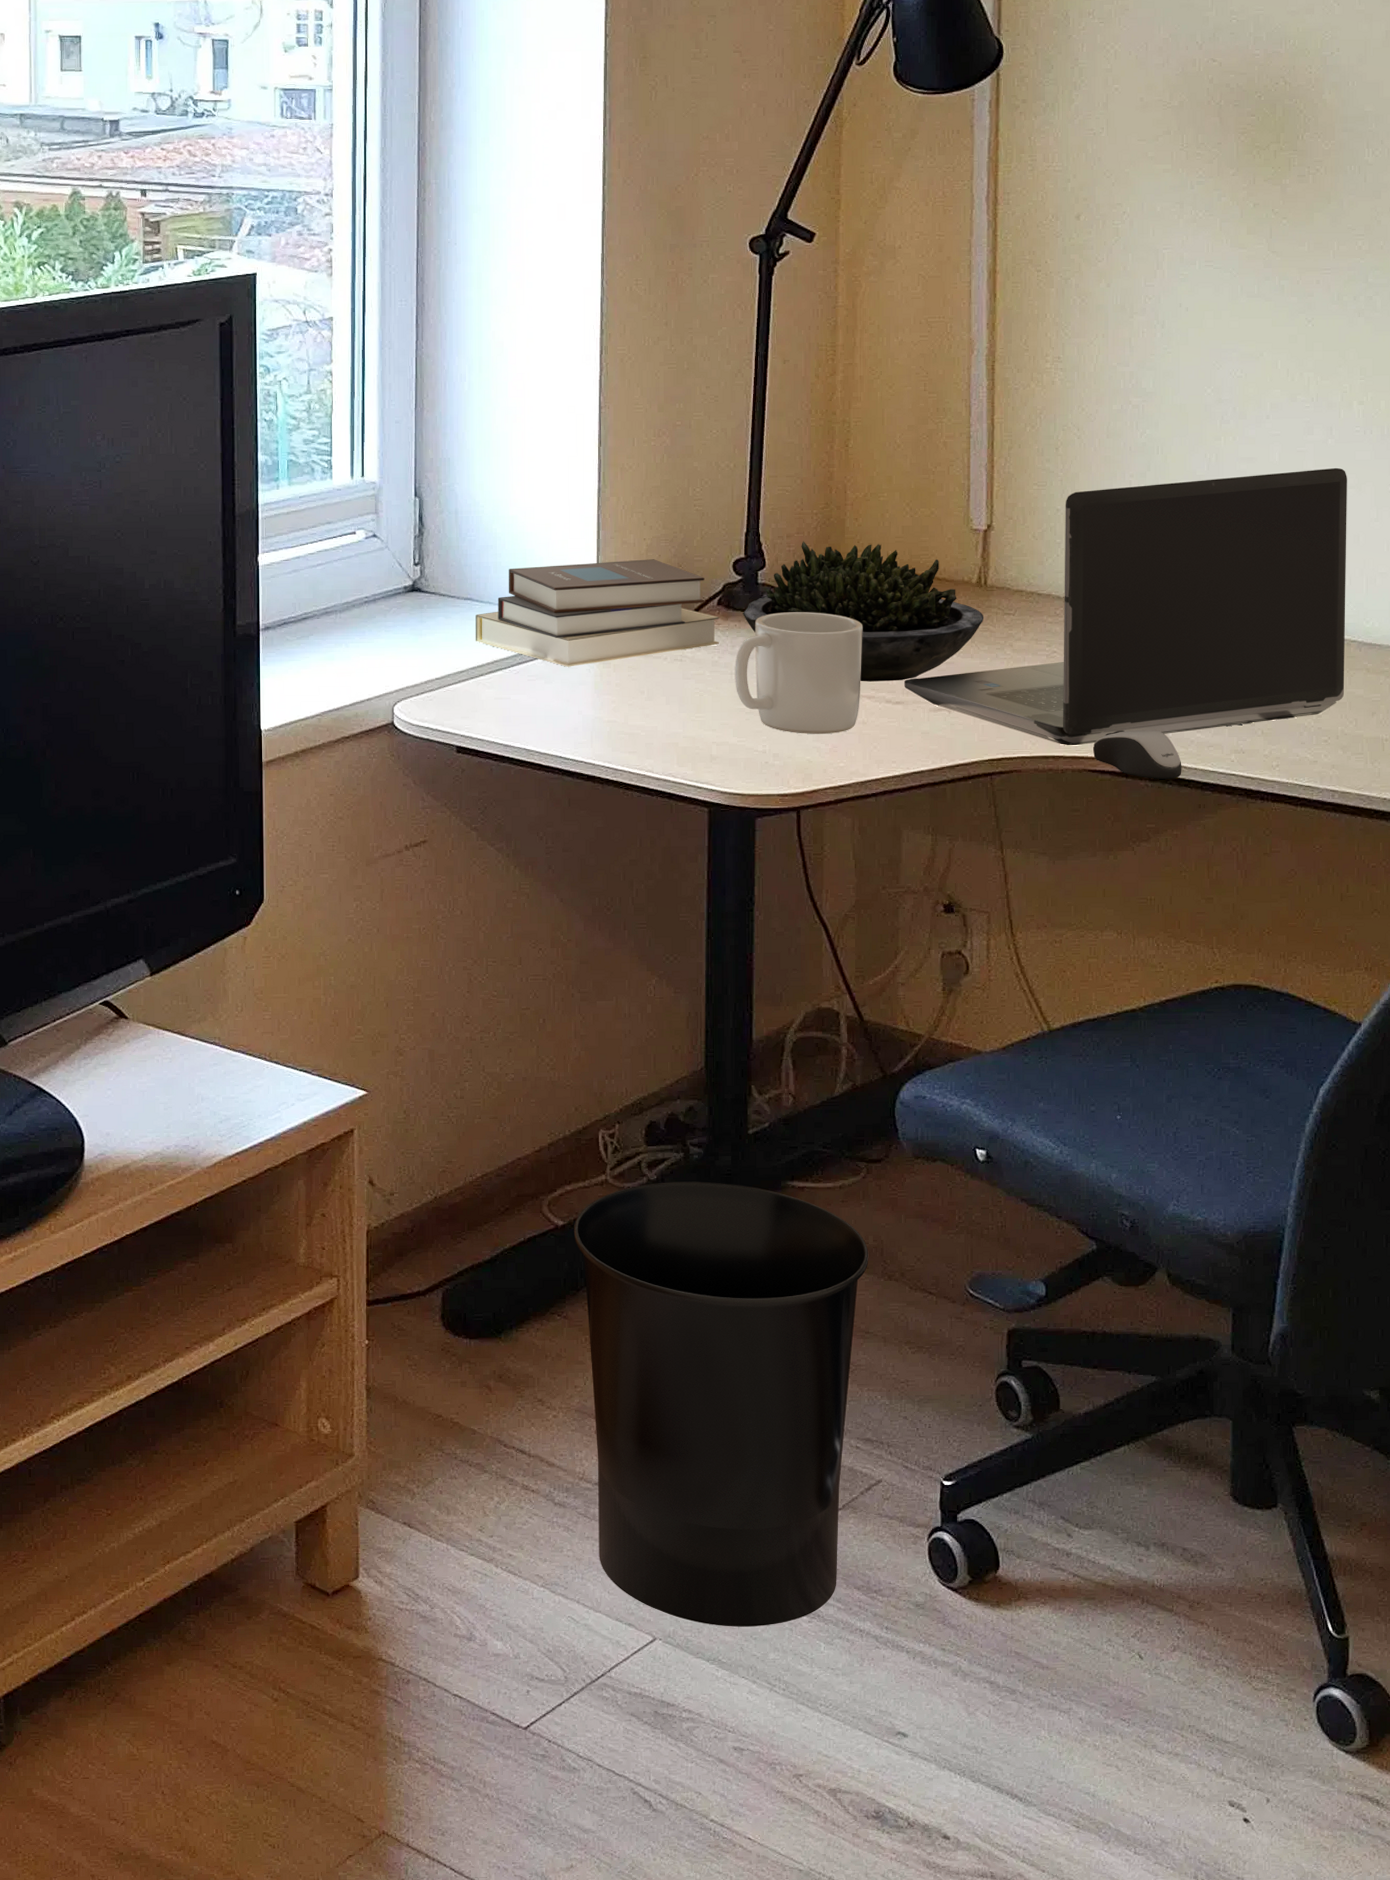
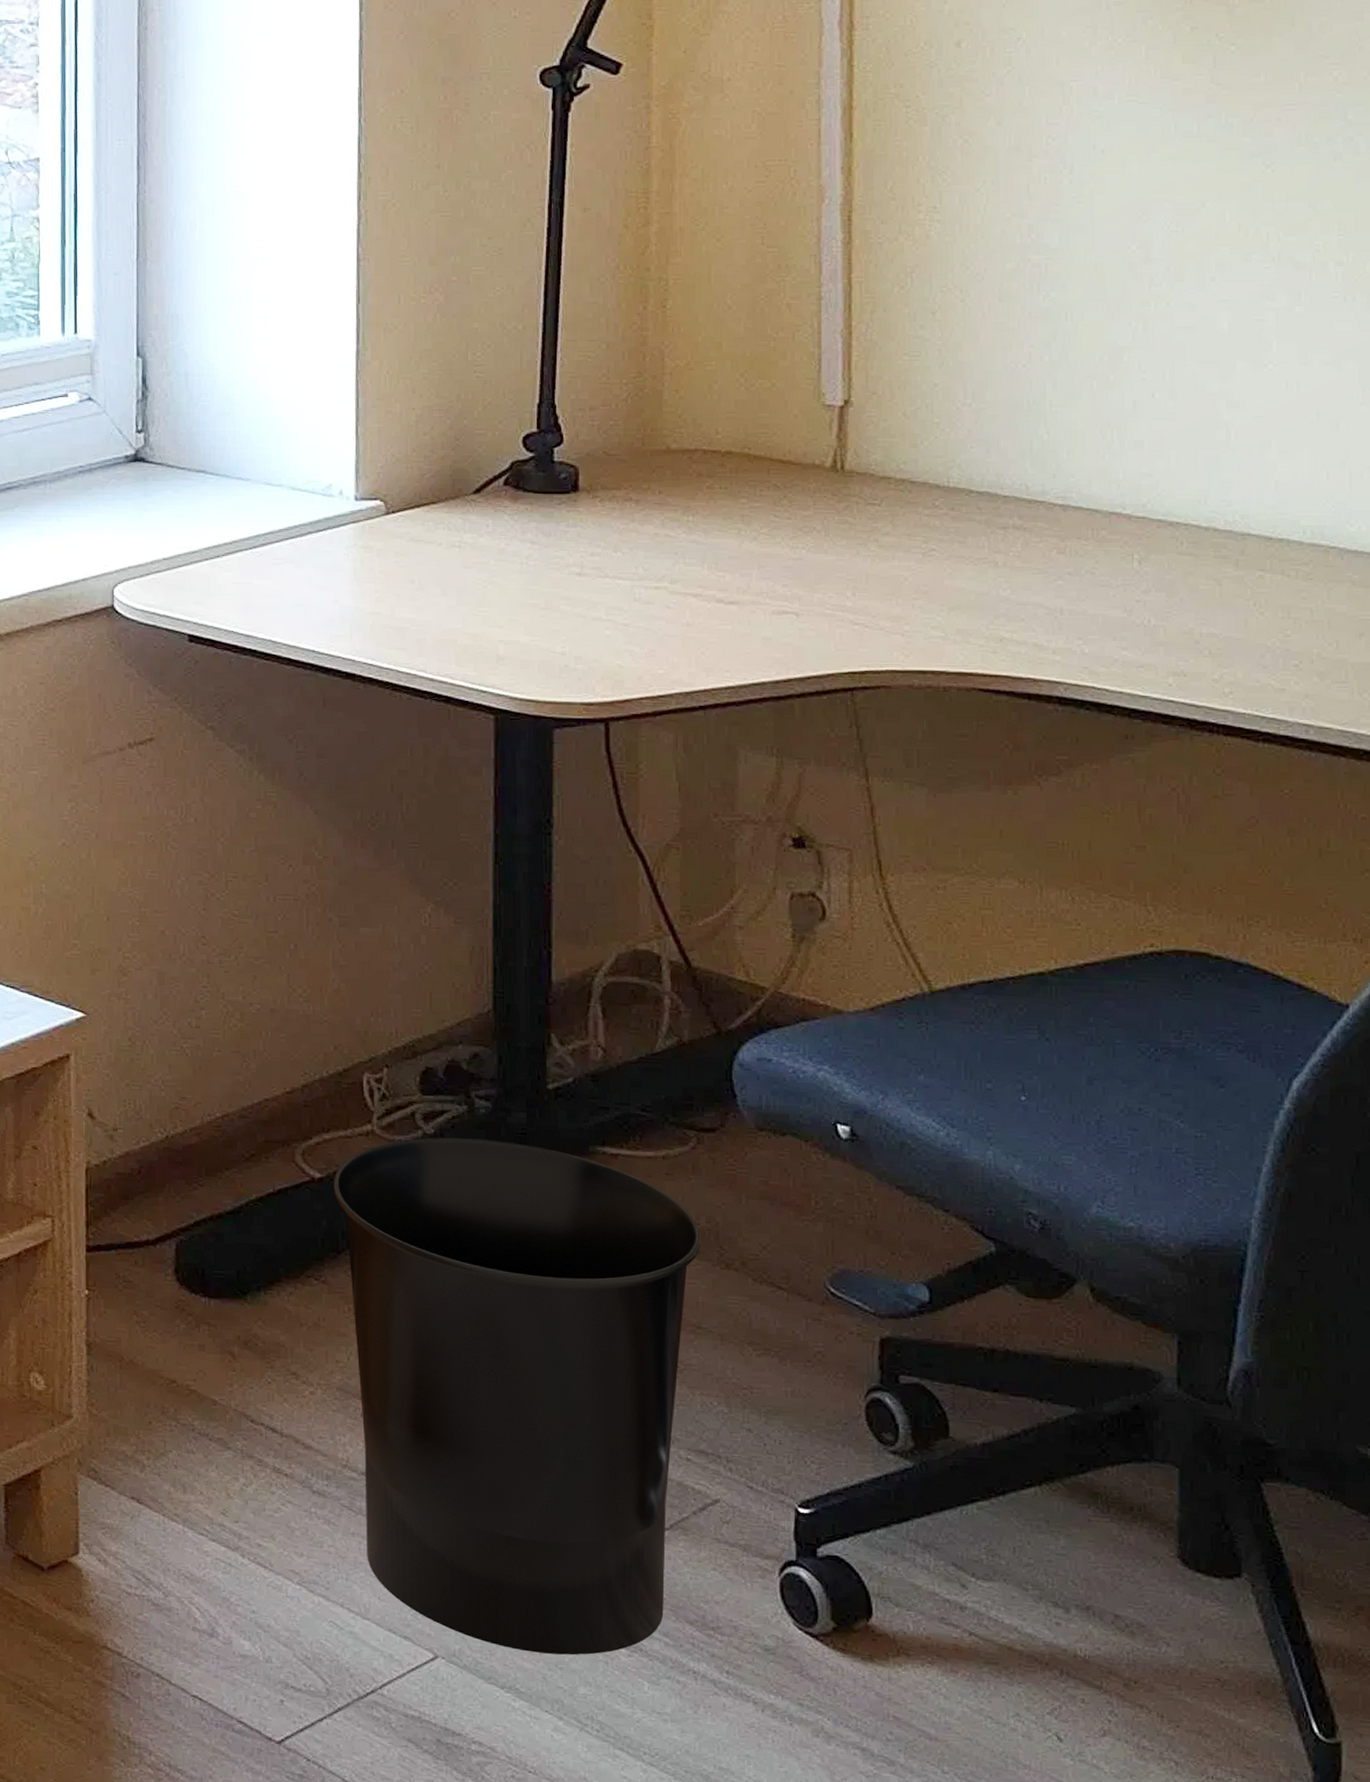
books: present [475,559,720,667] -> none [209,431,507,550]
mug: present [735,612,863,735] -> none [526,495,687,636]
succulent plant: present [743,541,984,682] -> none [535,414,841,578]
laptop computer: present [904,467,1347,746] -> none [739,340,1322,660]
computer mouse: present [1093,729,1182,780] -> none [985,643,1103,704]

